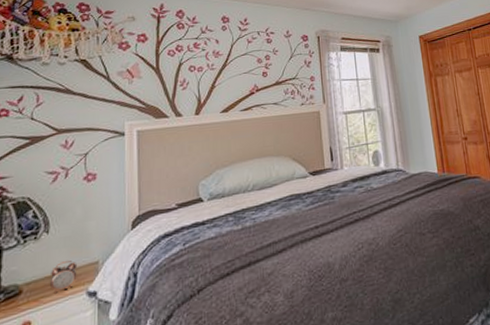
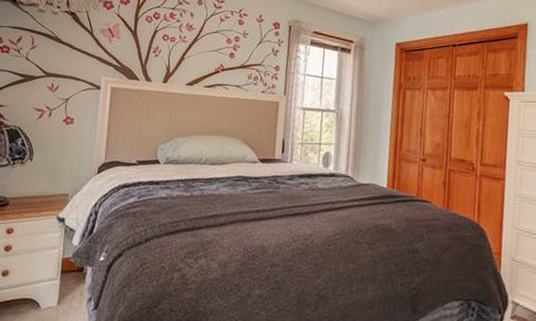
alarm clock: present [49,261,78,293] -> none [29,187,52,212]

